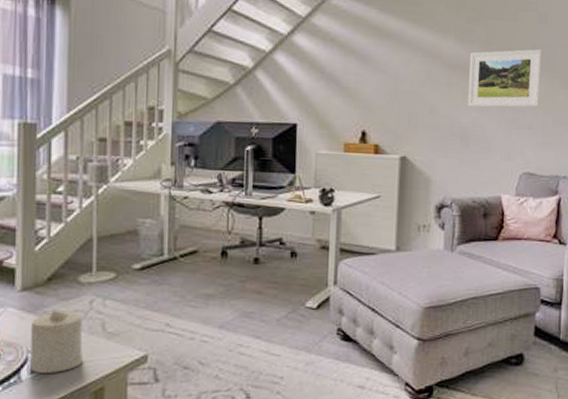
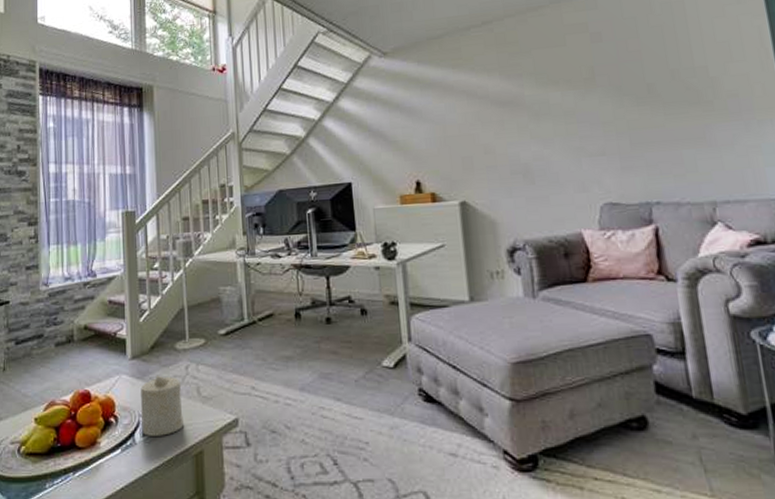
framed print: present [468,49,541,108] -> none [519,69,609,141]

